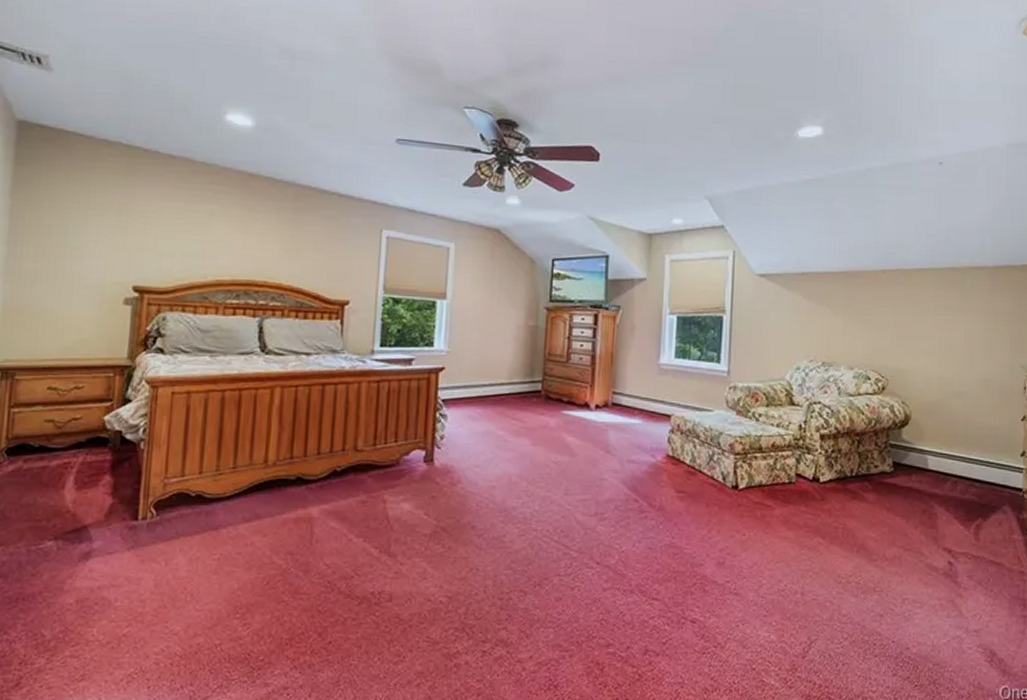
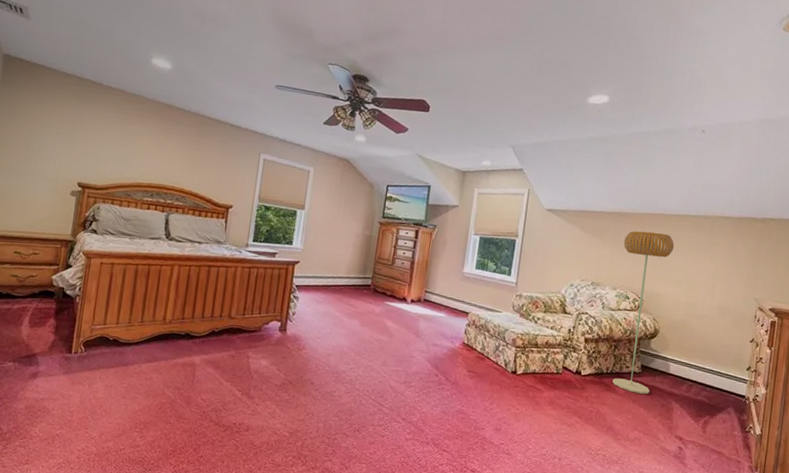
floor lamp: none [857,292,919,499] -> present [612,231,675,394]

